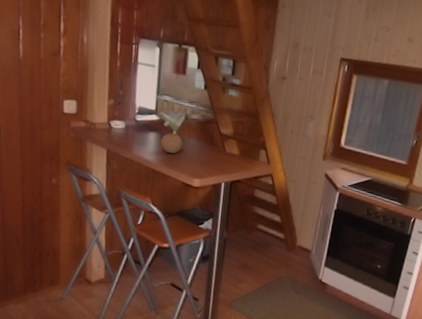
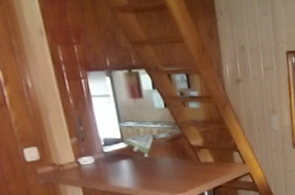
fruit: present [160,133,182,153] -> none [134,156,157,176]

